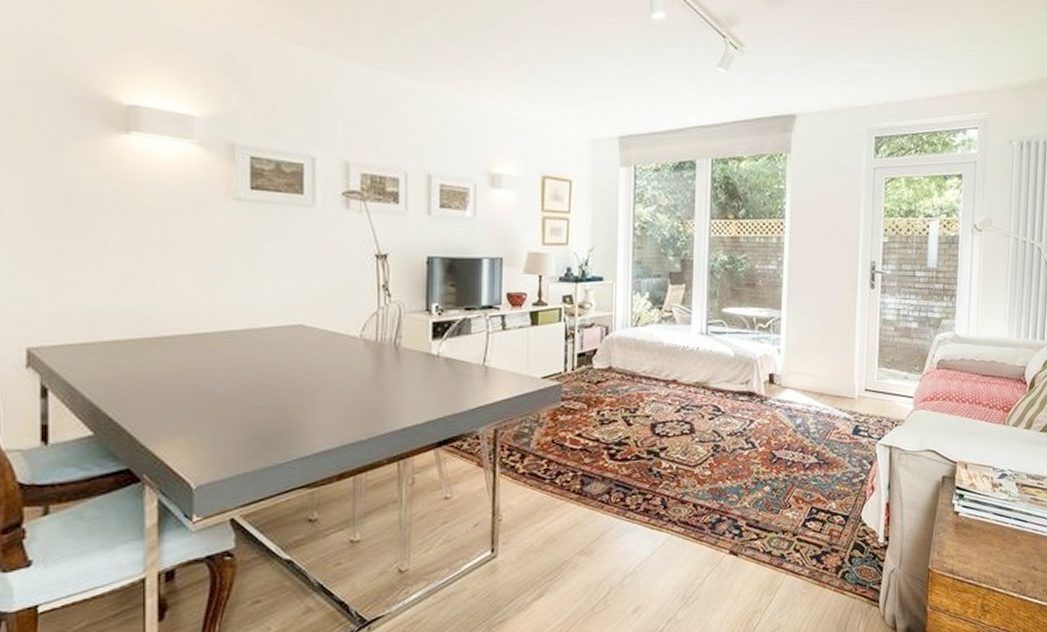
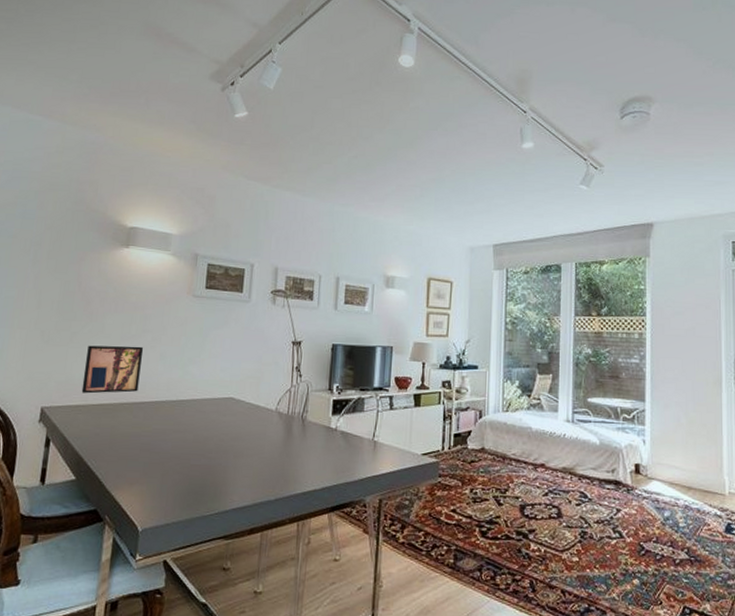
wall art: none [85,265,171,328] -> present [81,345,144,394]

